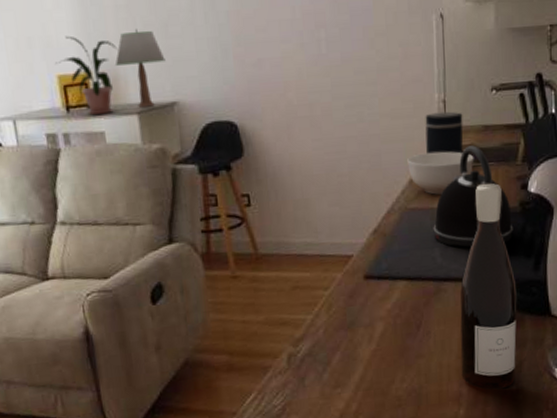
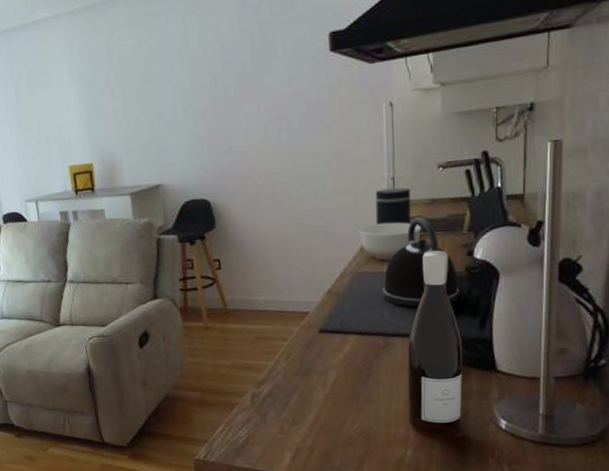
house plant: present [56,35,117,115] -> none [68,134,115,196]
table lamp: present [114,29,166,108] -> none [112,127,153,190]

